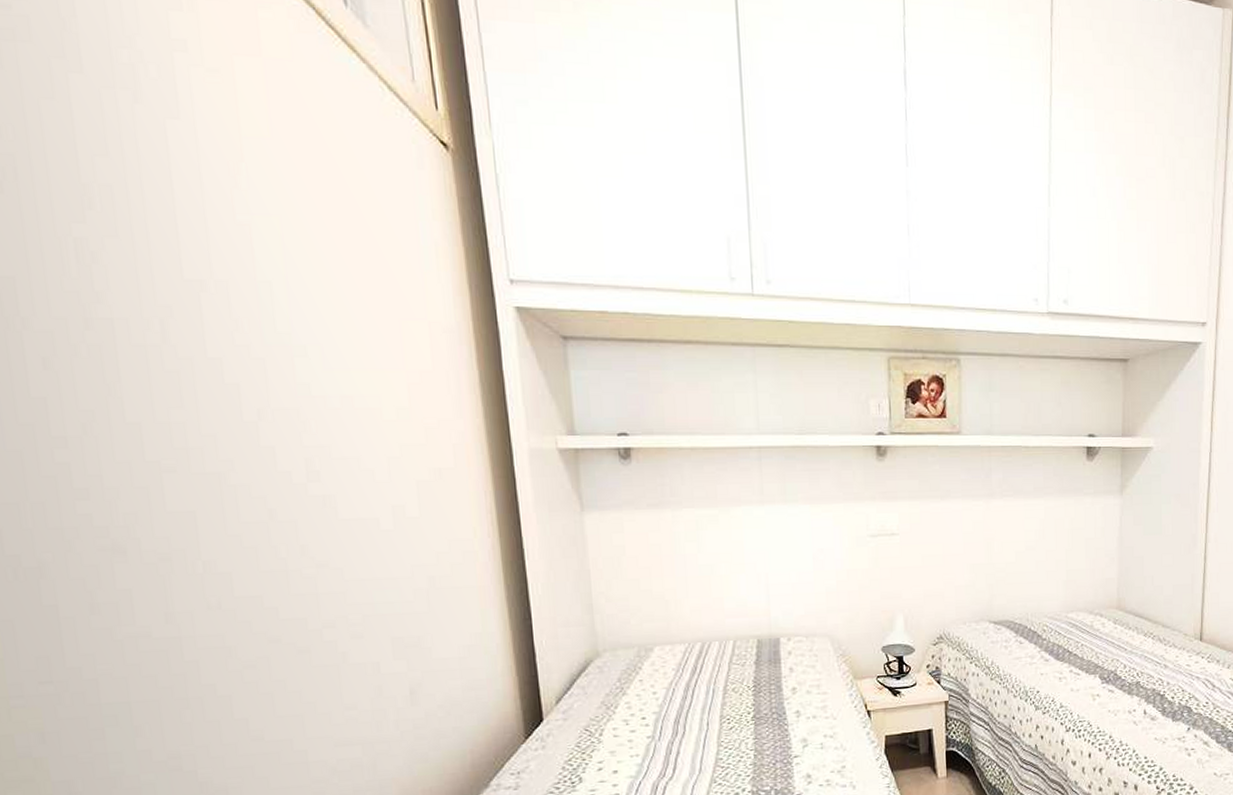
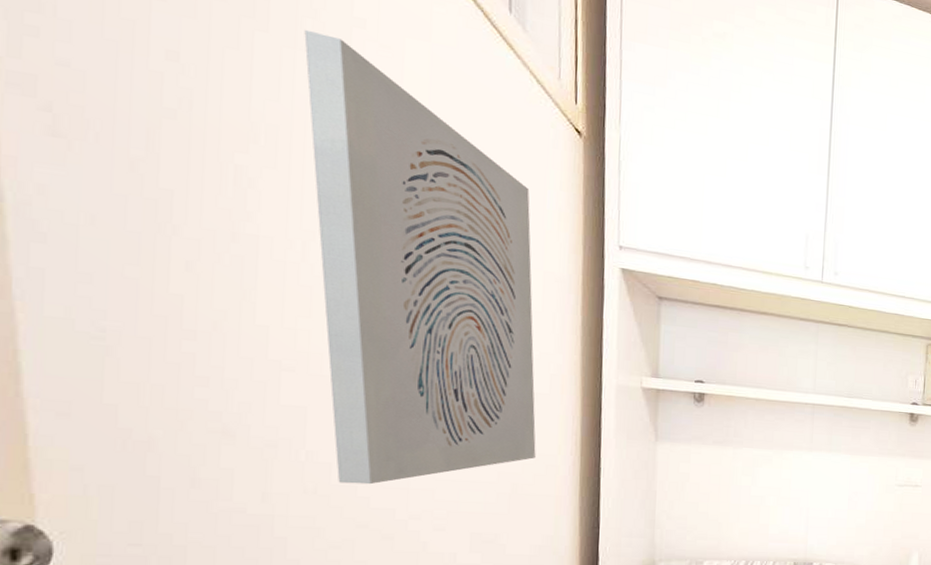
wall art: none [121,62,450,594] -> present [304,29,536,485]

